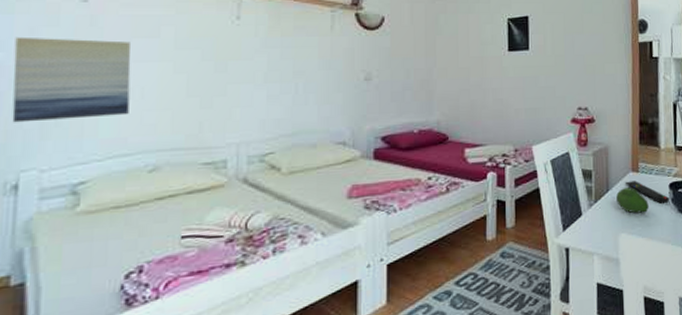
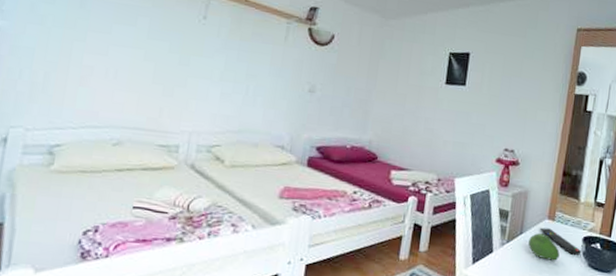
wall art: present [12,36,131,123] -> none [8,9,111,92]

